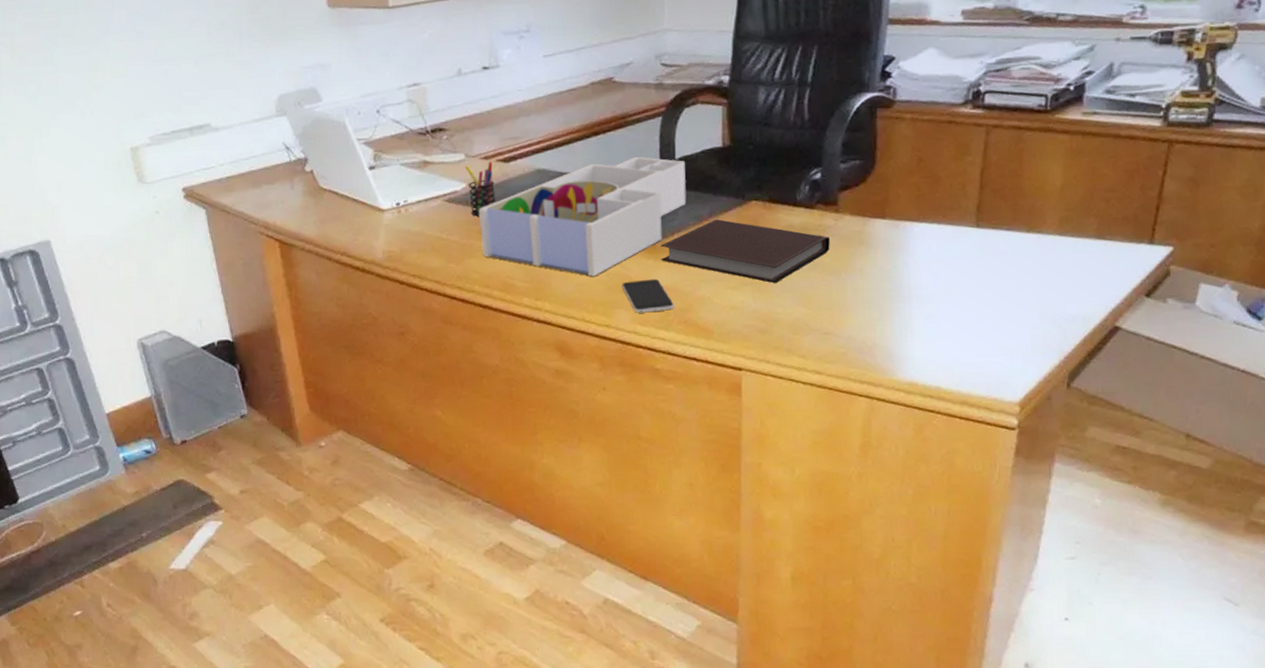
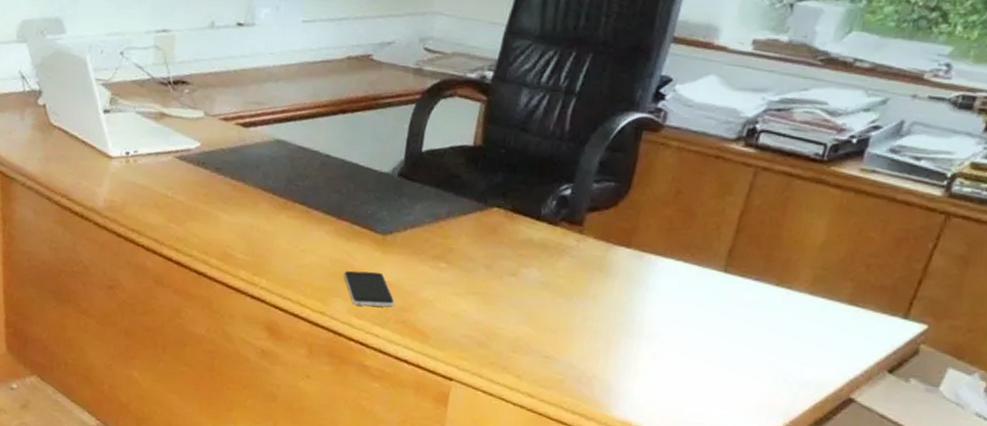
pen holder: present [465,161,496,217] -> none [201,123,232,179]
desk organizer: present [478,156,687,277] -> none [206,142,431,260]
notebook: present [660,219,830,284] -> none [389,221,568,298]

